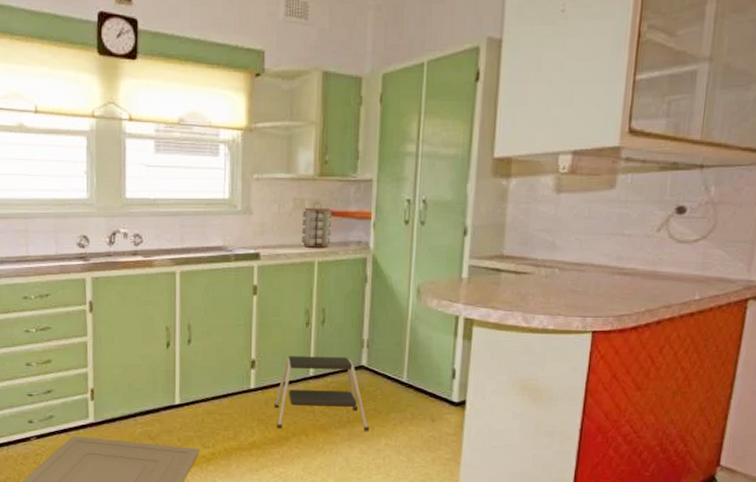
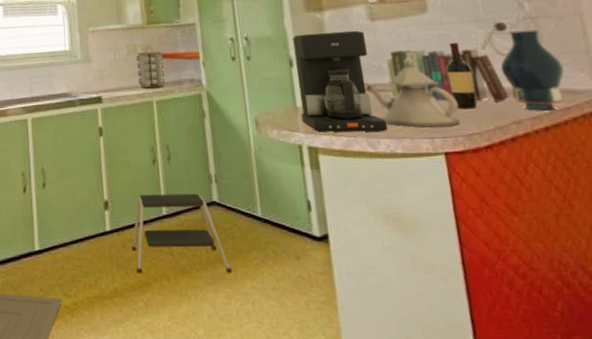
coffee maker: none [464,201,547,308] -> present [292,30,388,132]
teapot: none [533,235,618,306] -> present [365,58,460,128]
books: none [558,227,668,286] -> present [386,48,510,102]
wine bottle: none [614,222,641,291] -> present [446,42,478,109]
vase: none [668,216,727,297] -> present [500,29,564,111]

